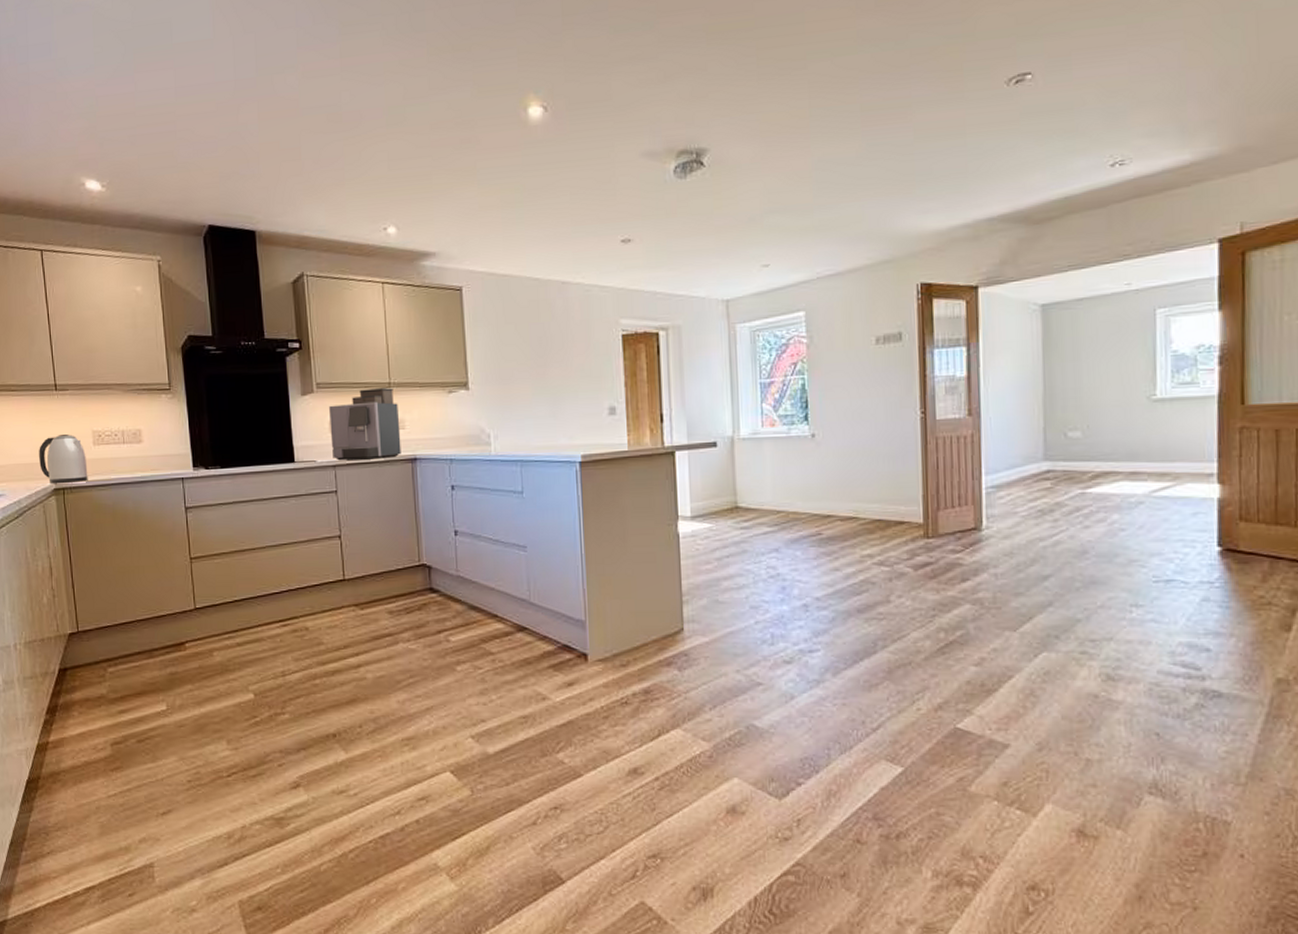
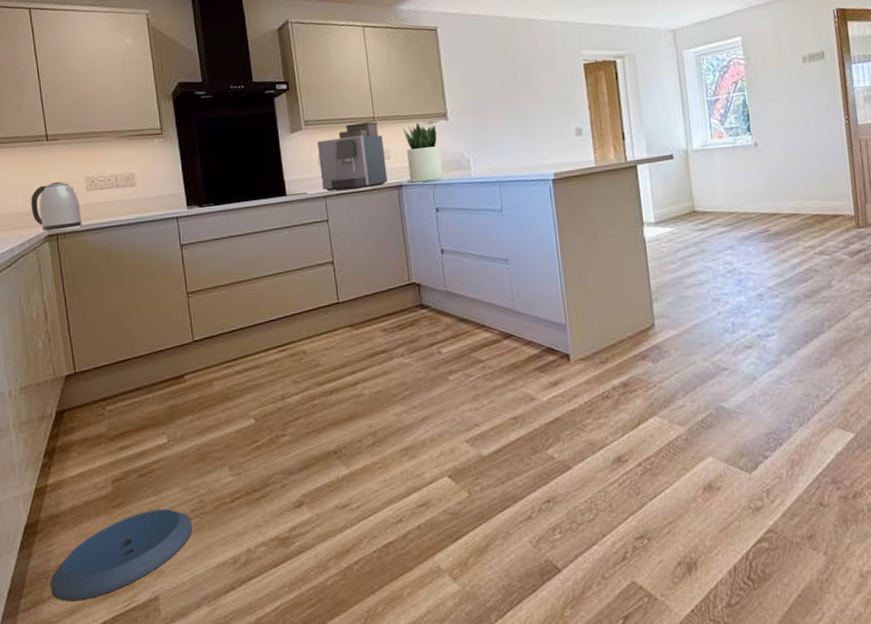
robot vacuum: none [50,777,188,860] -> present [50,509,192,602]
planter: none [419,391,465,457] -> present [402,122,447,183]

